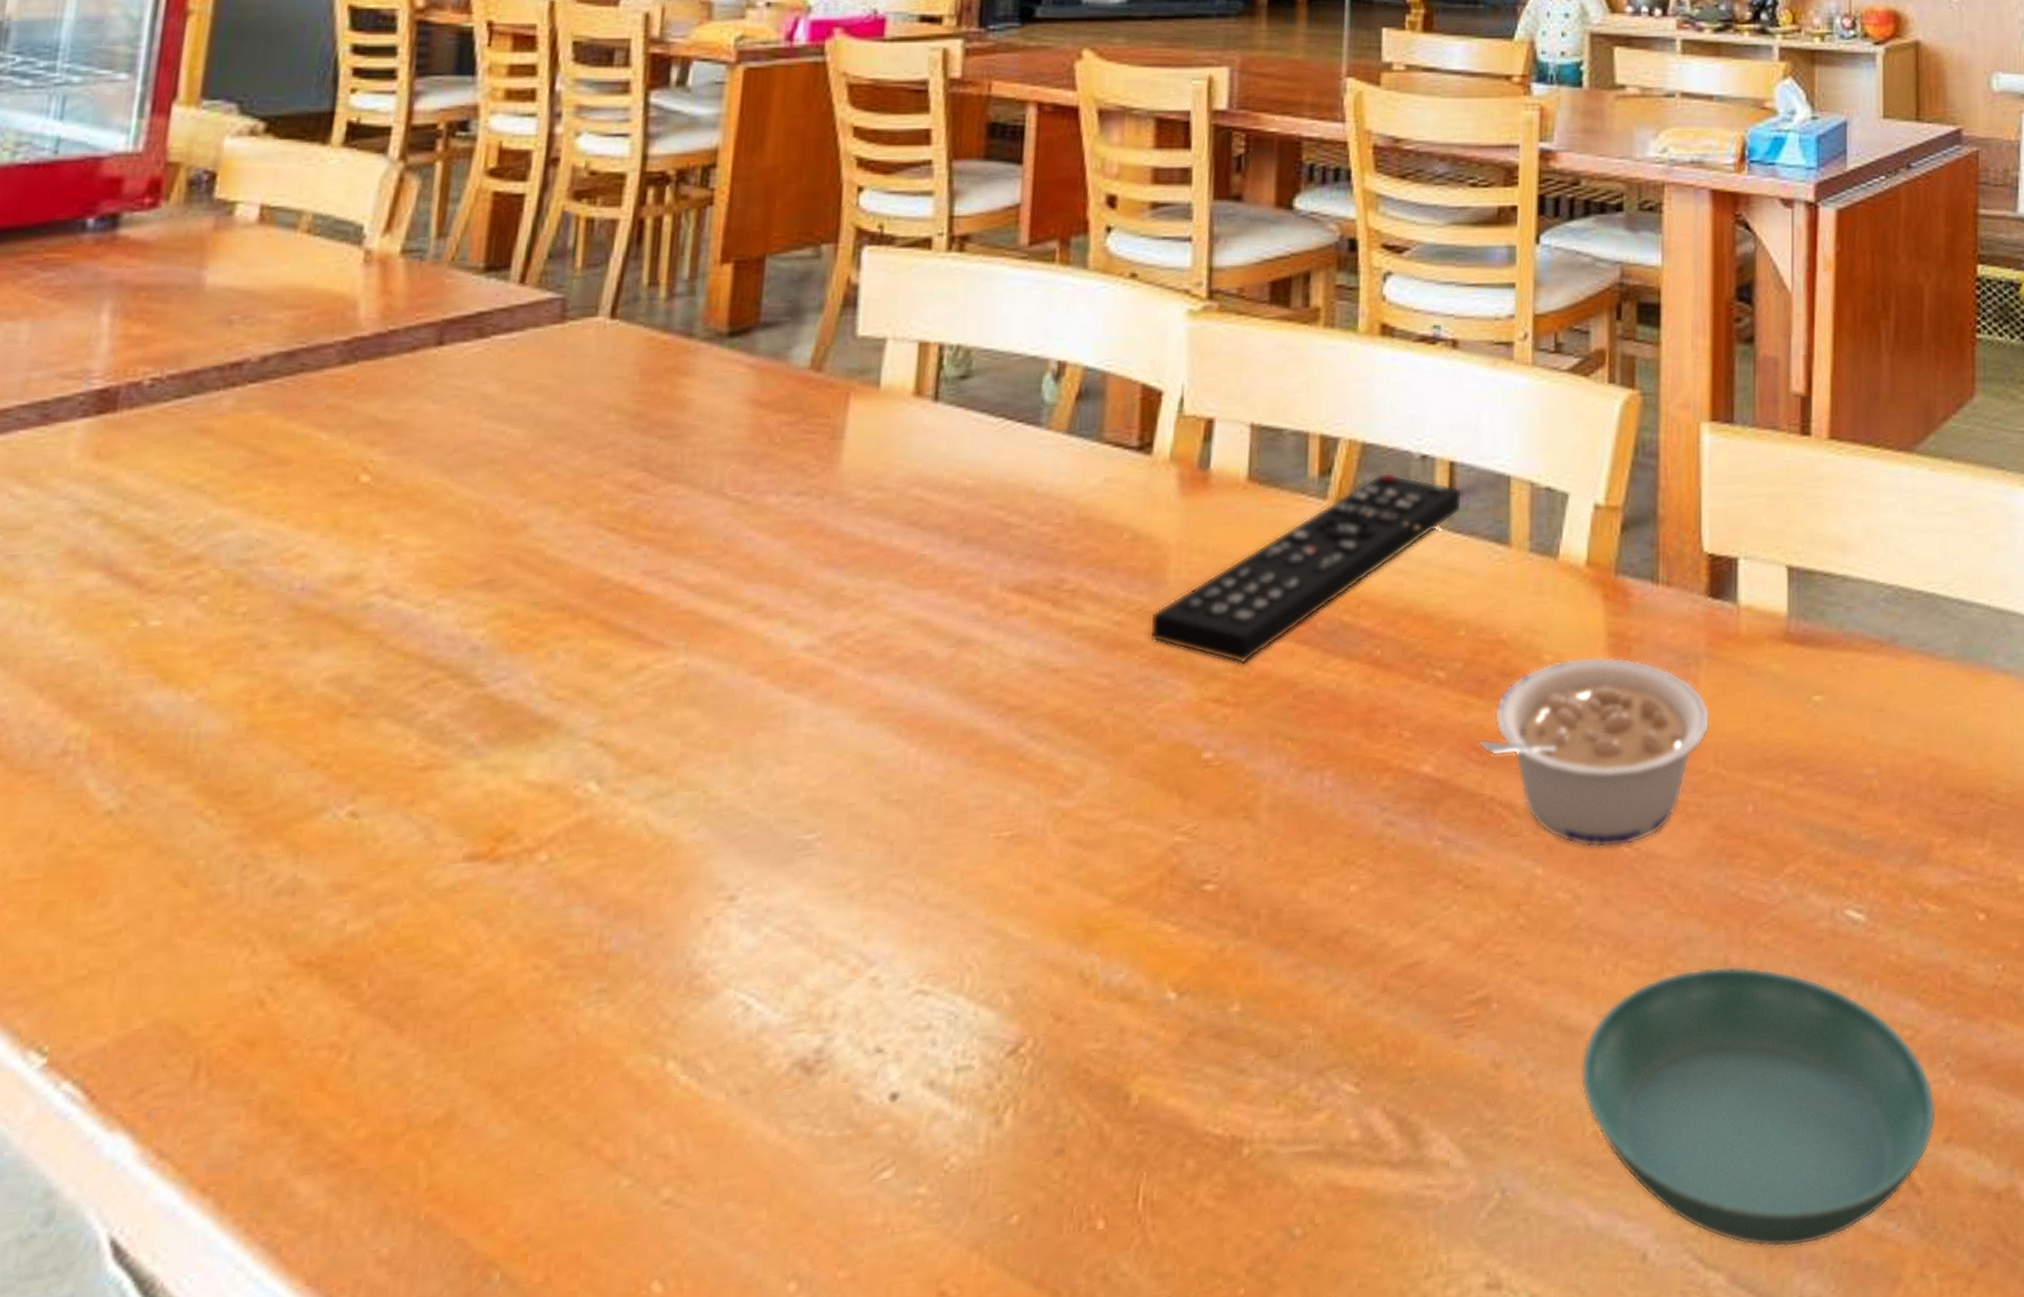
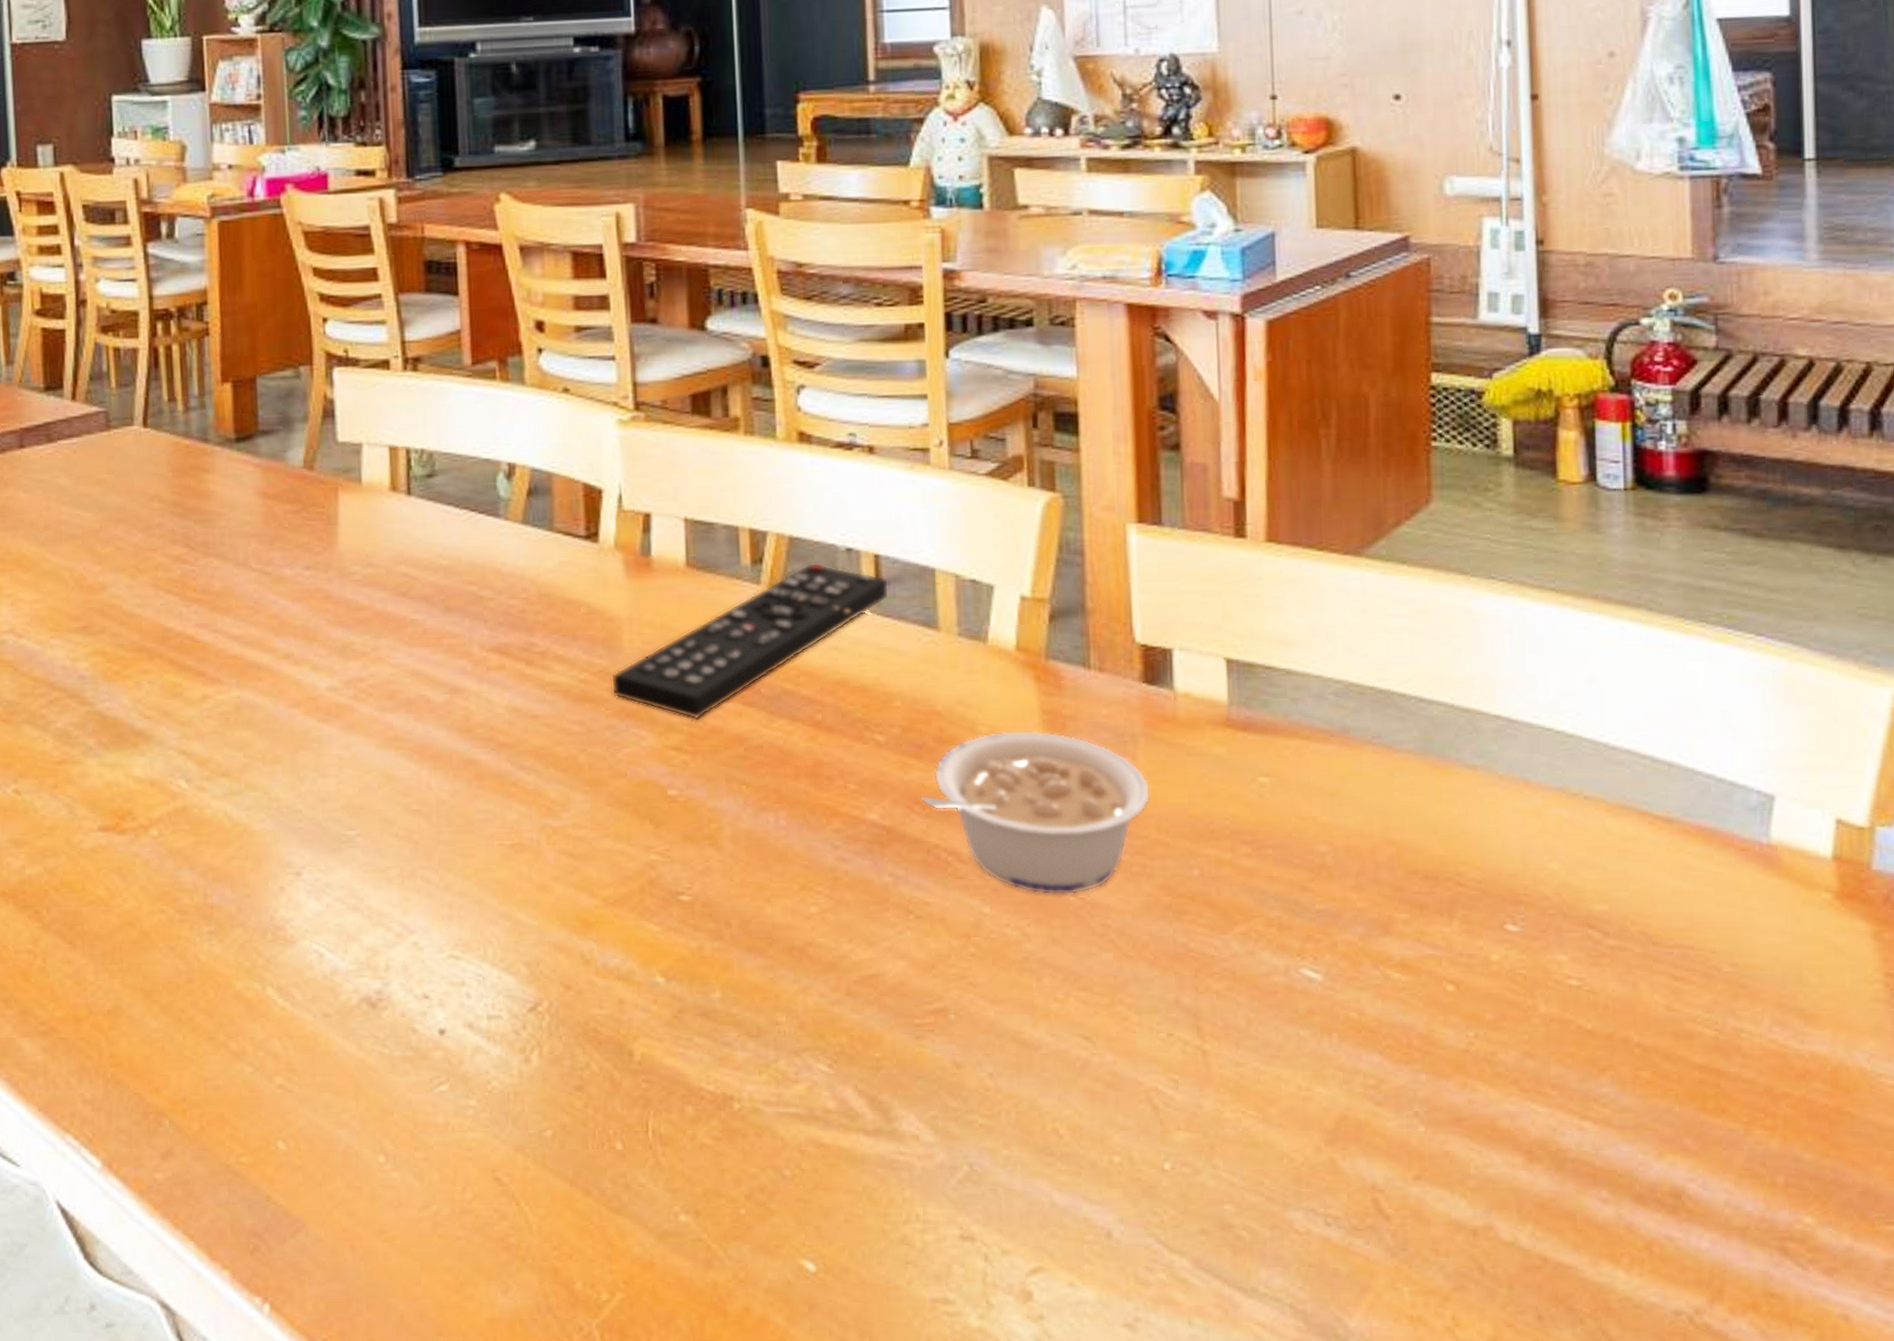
saucer: present [1580,966,1935,1248] -> none [1038,1005,1404,1246]

